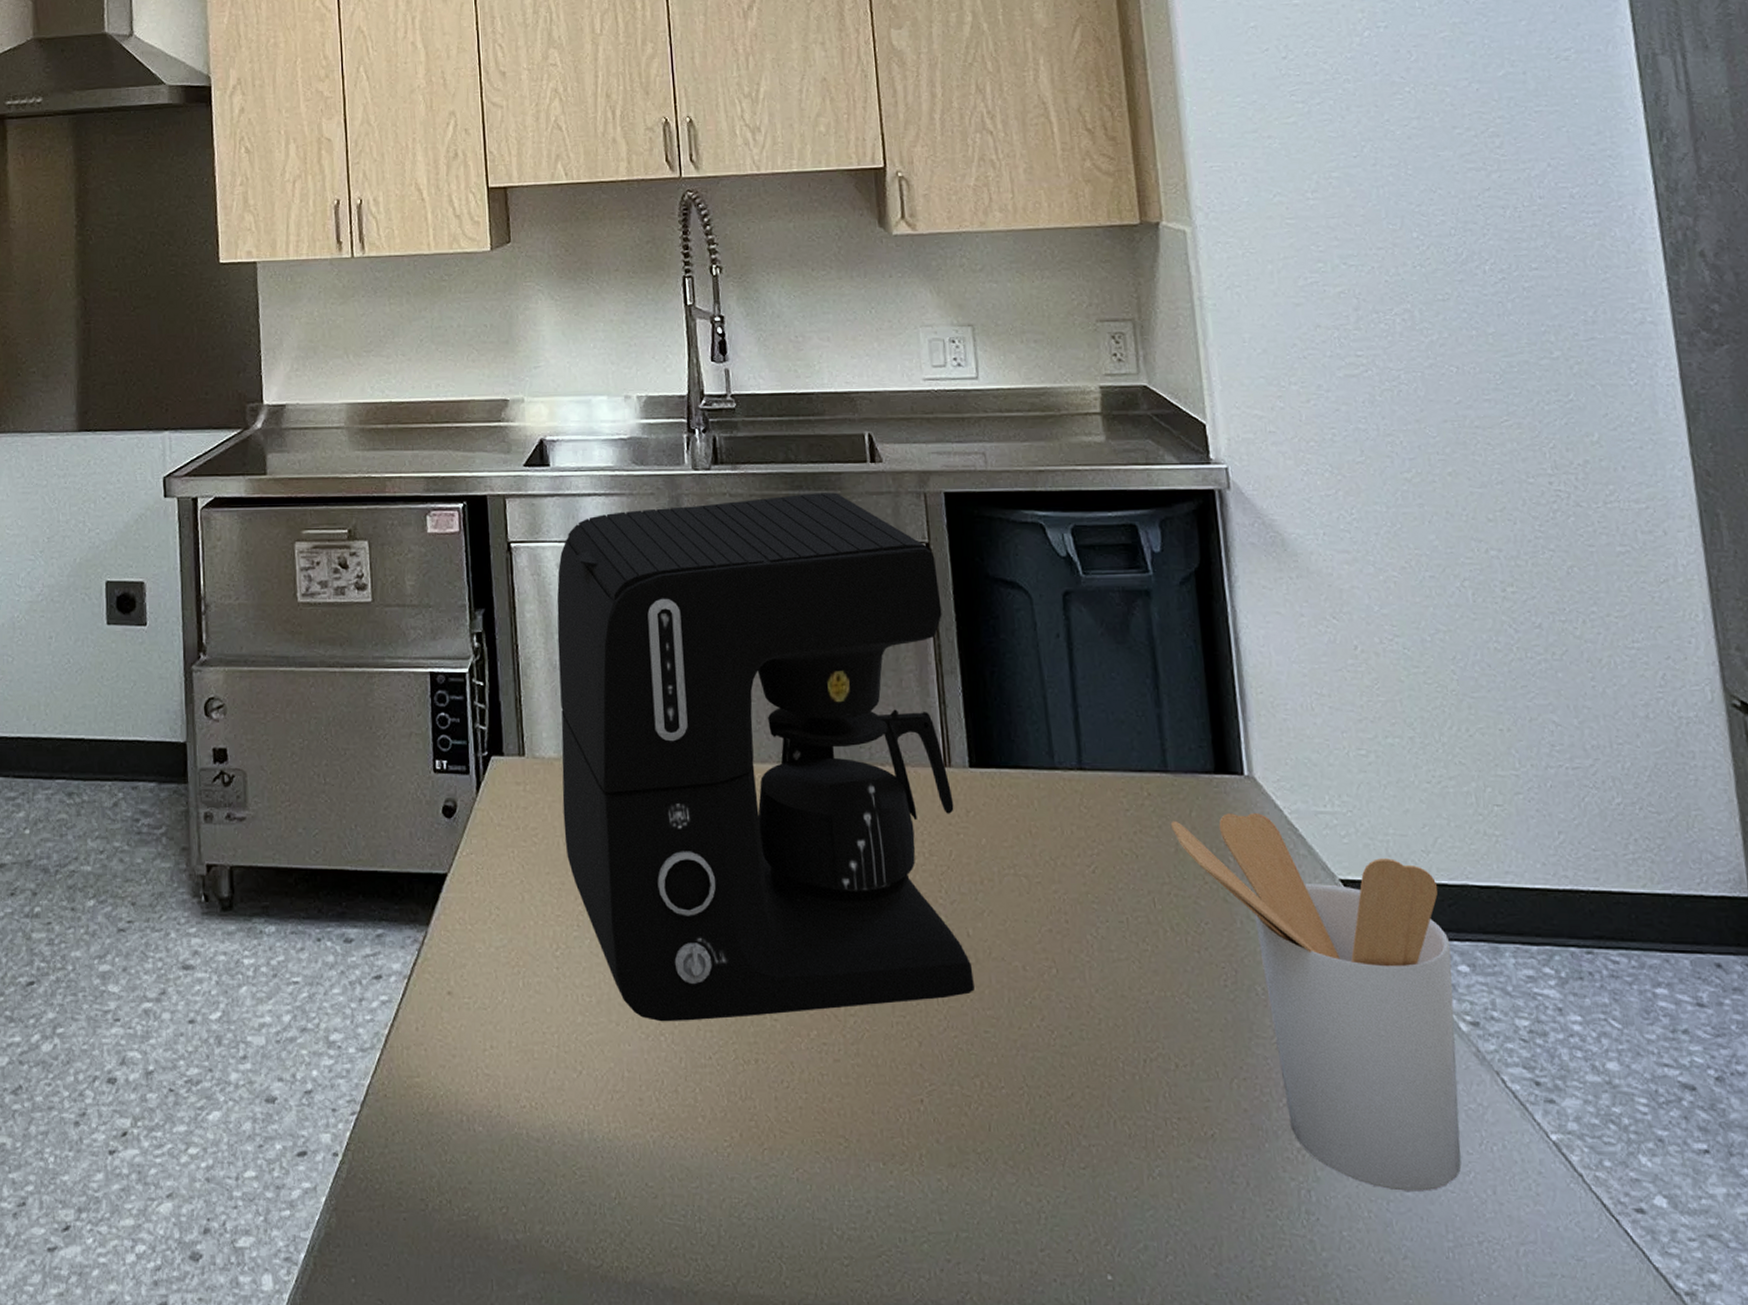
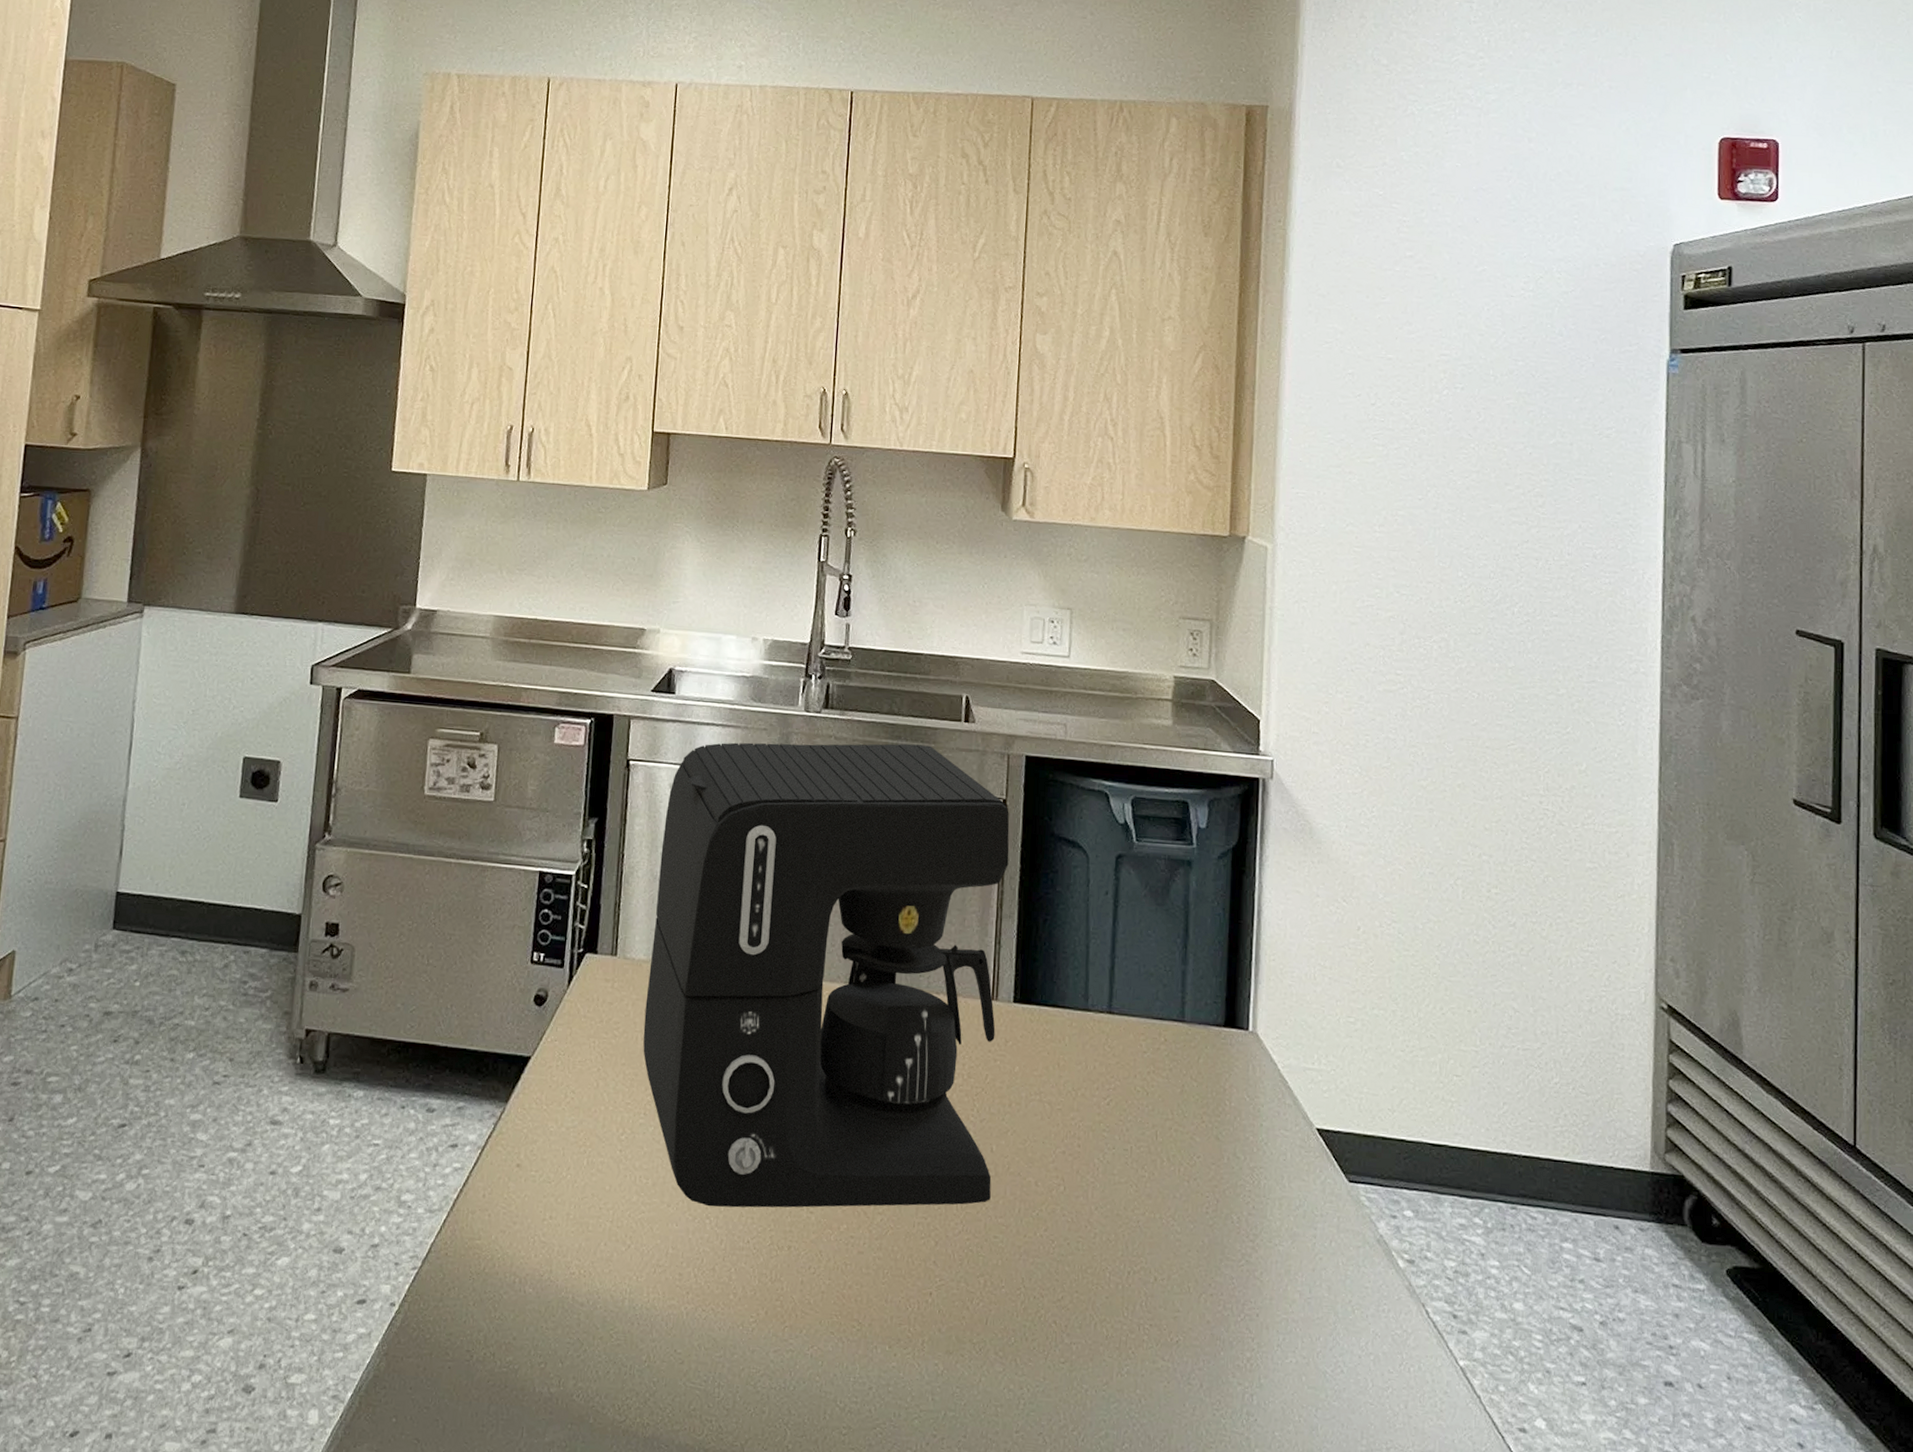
utensil holder: present [1170,813,1461,1192] -> none [1180,1063,1401,1402]

